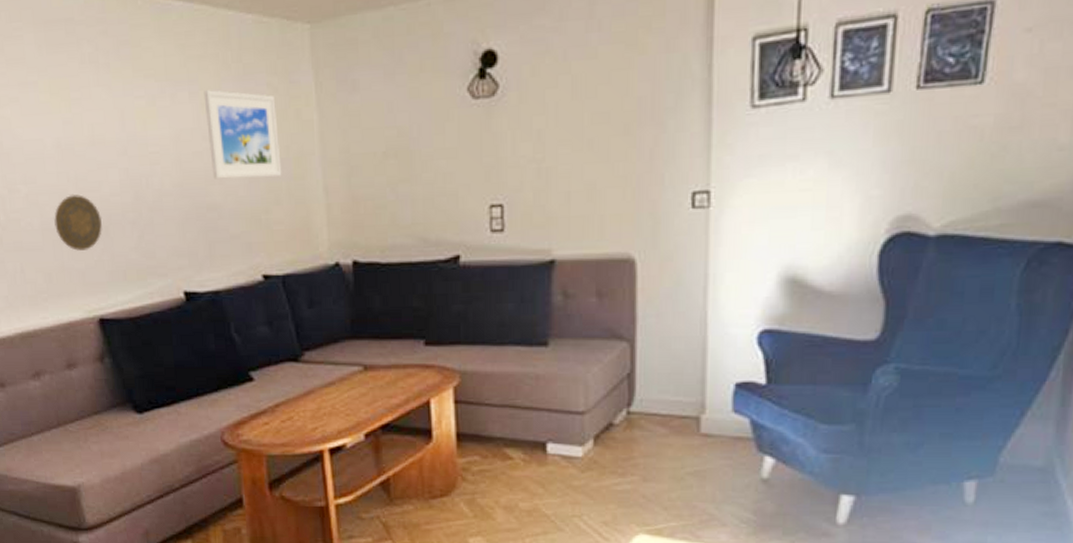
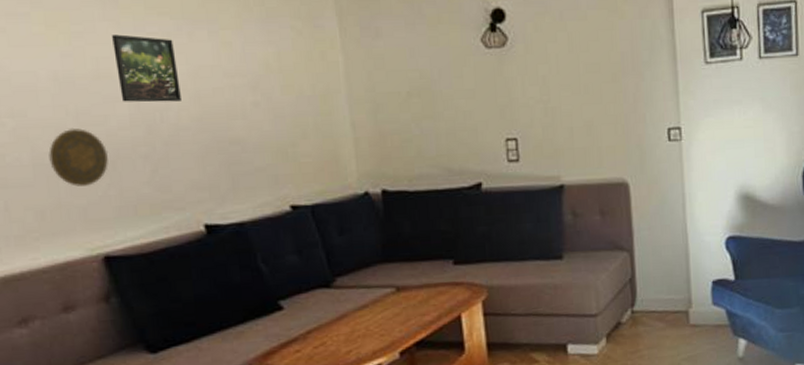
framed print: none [105,99,164,168] -> present [112,34,181,103]
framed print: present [203,90,282,180] -> none [224,30,308,115]

